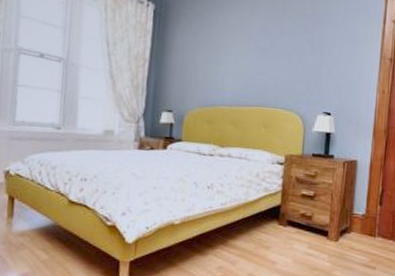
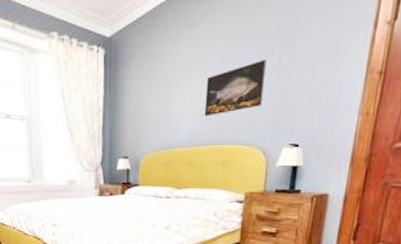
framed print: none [248,35,302,80] -> present [204,59,266,117]

